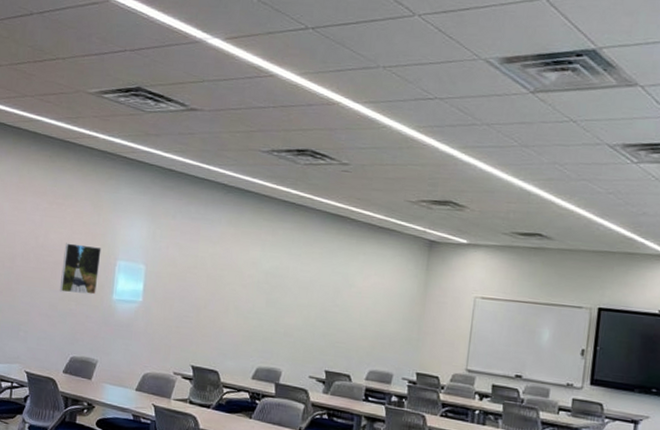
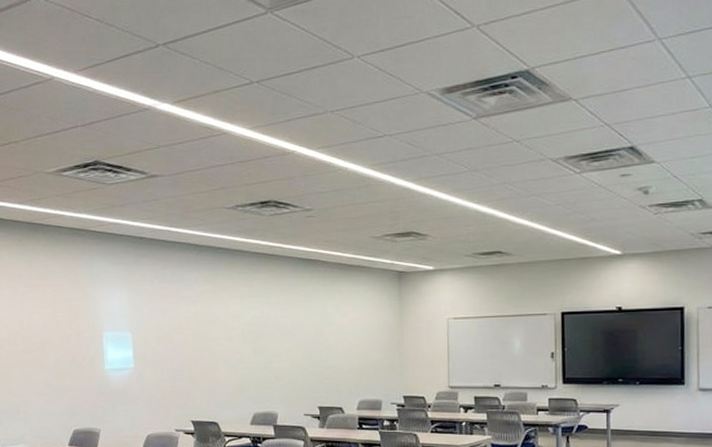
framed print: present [59,243,101,295] -> none [49,321,88,370]

